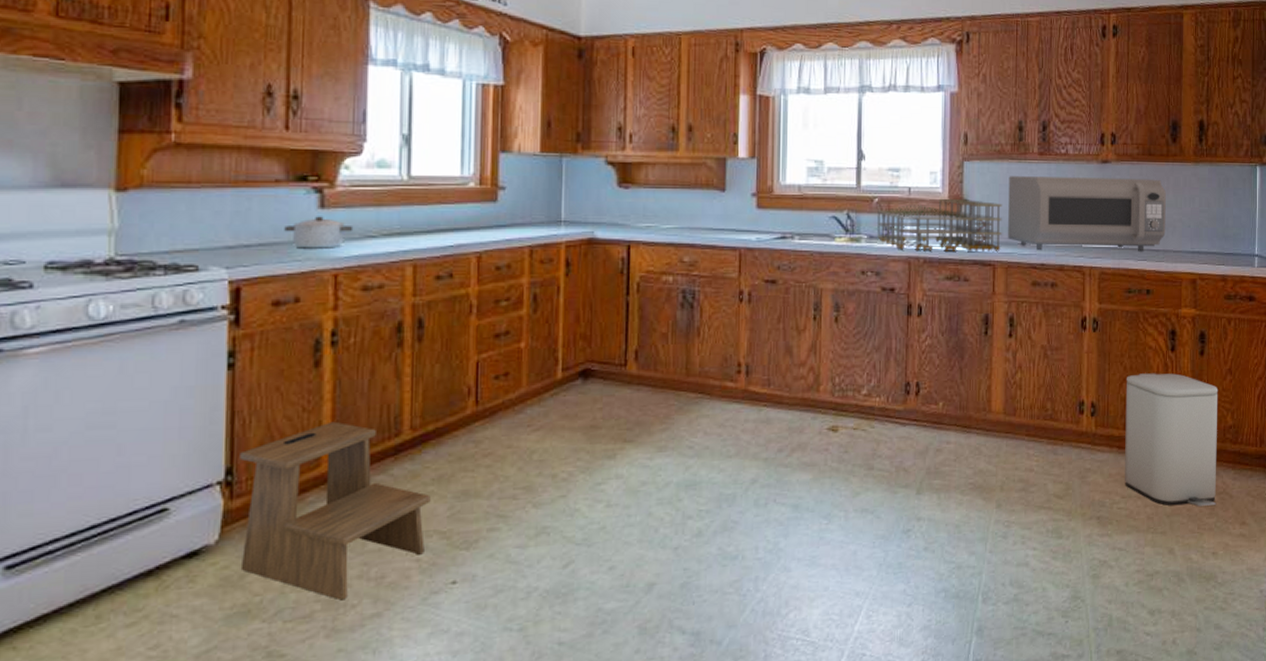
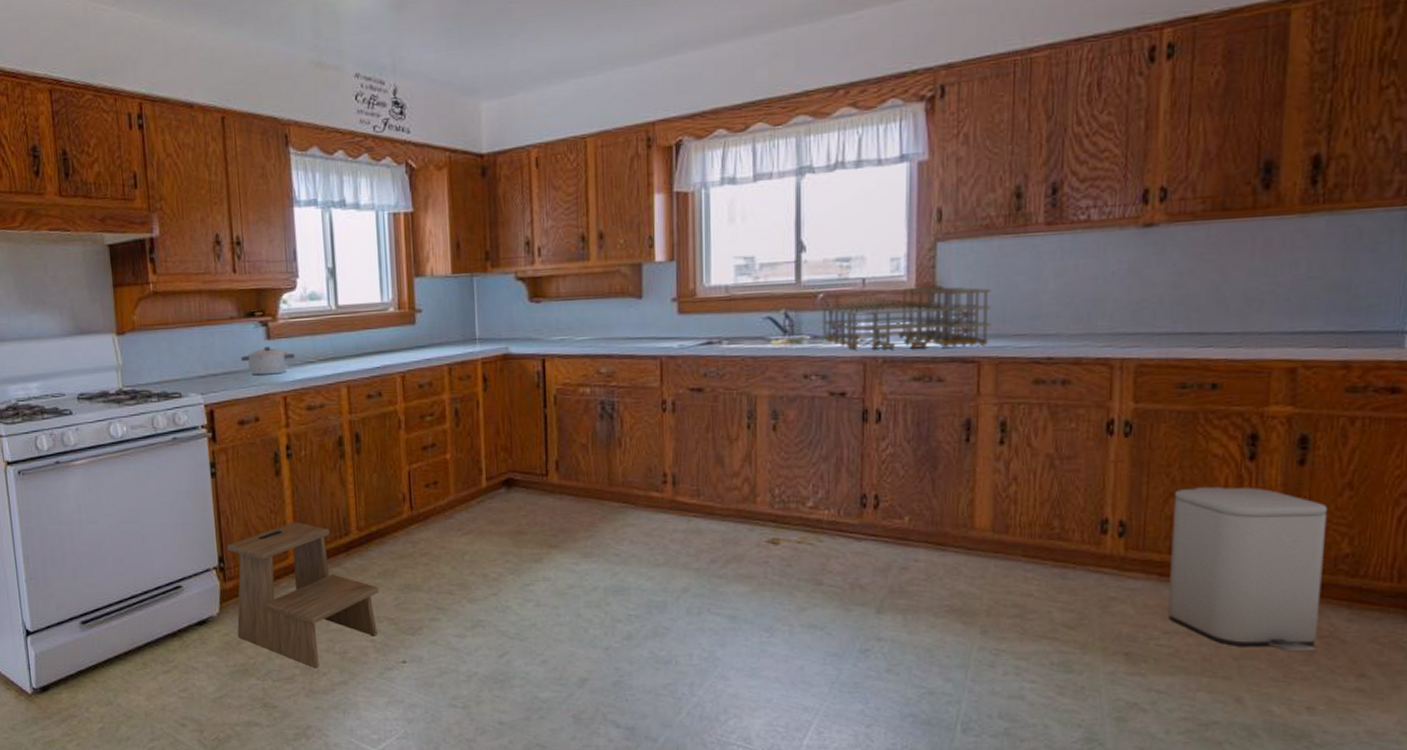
microwave: present [1008,176,1166,252] -> none [999,241,1249,341]

